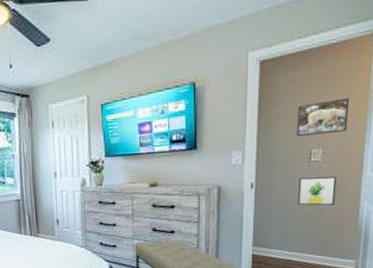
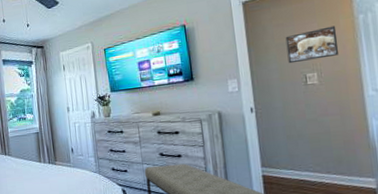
wall art: present [298,176,337,206] -> none [298,97,341,126]

